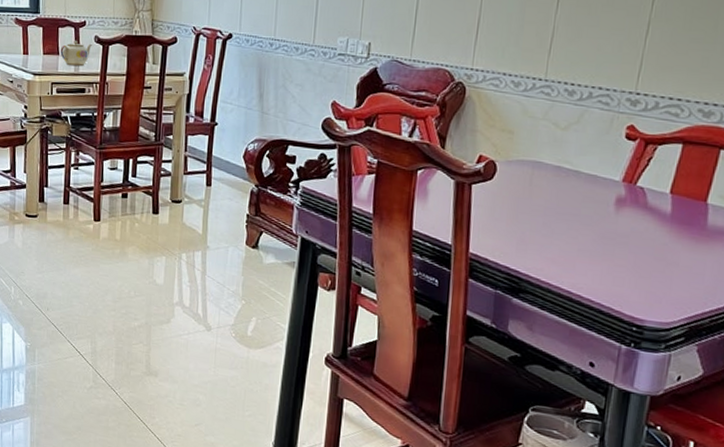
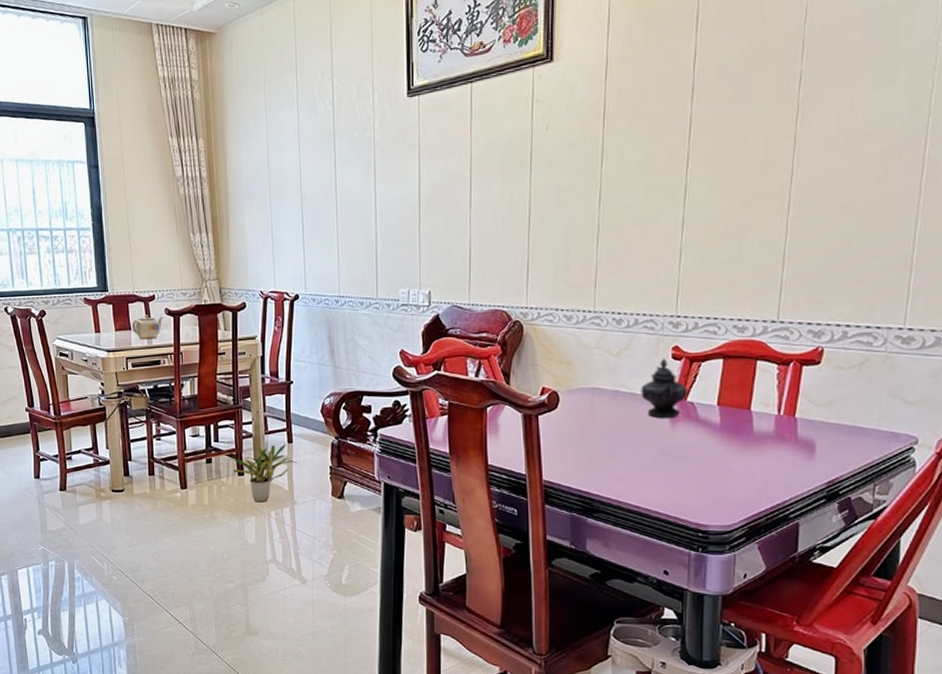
potted plant: none [144,187,214,244] -> present [228,444,297,503]
teapot: none [586,137,639,202] -> present [641,358,688,418]

